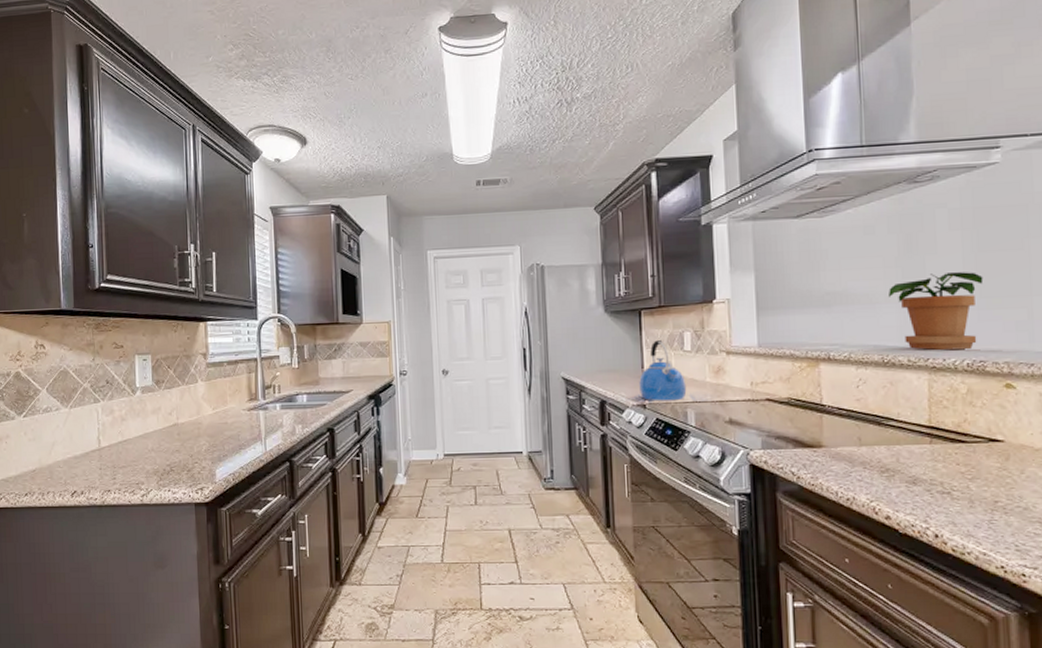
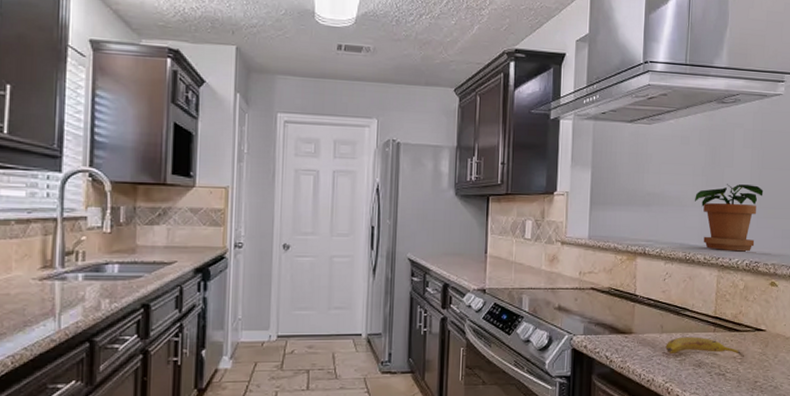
kettle: present [639,340,687,401] -> none [481,227,524,287]
fruit: none [866,449,977,474] -> present [665,336,745,358]

